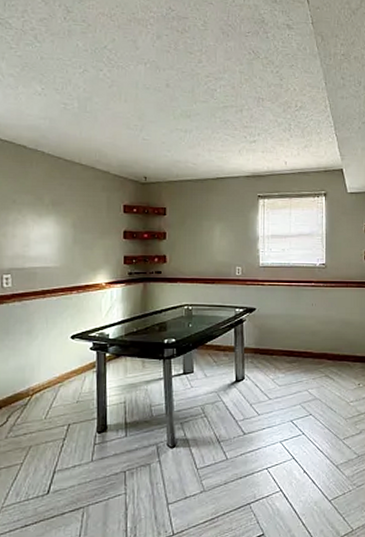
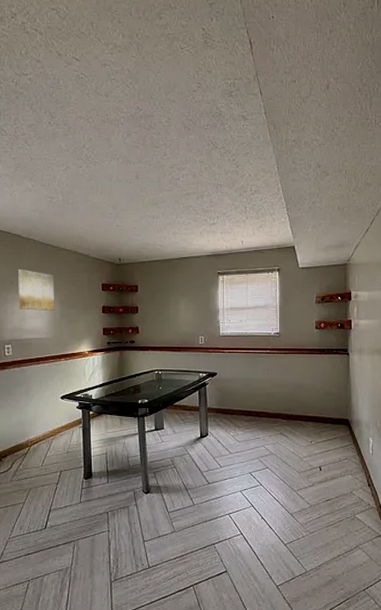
wall art: none [21,186,67,235] -> present [17,269,55,311]

